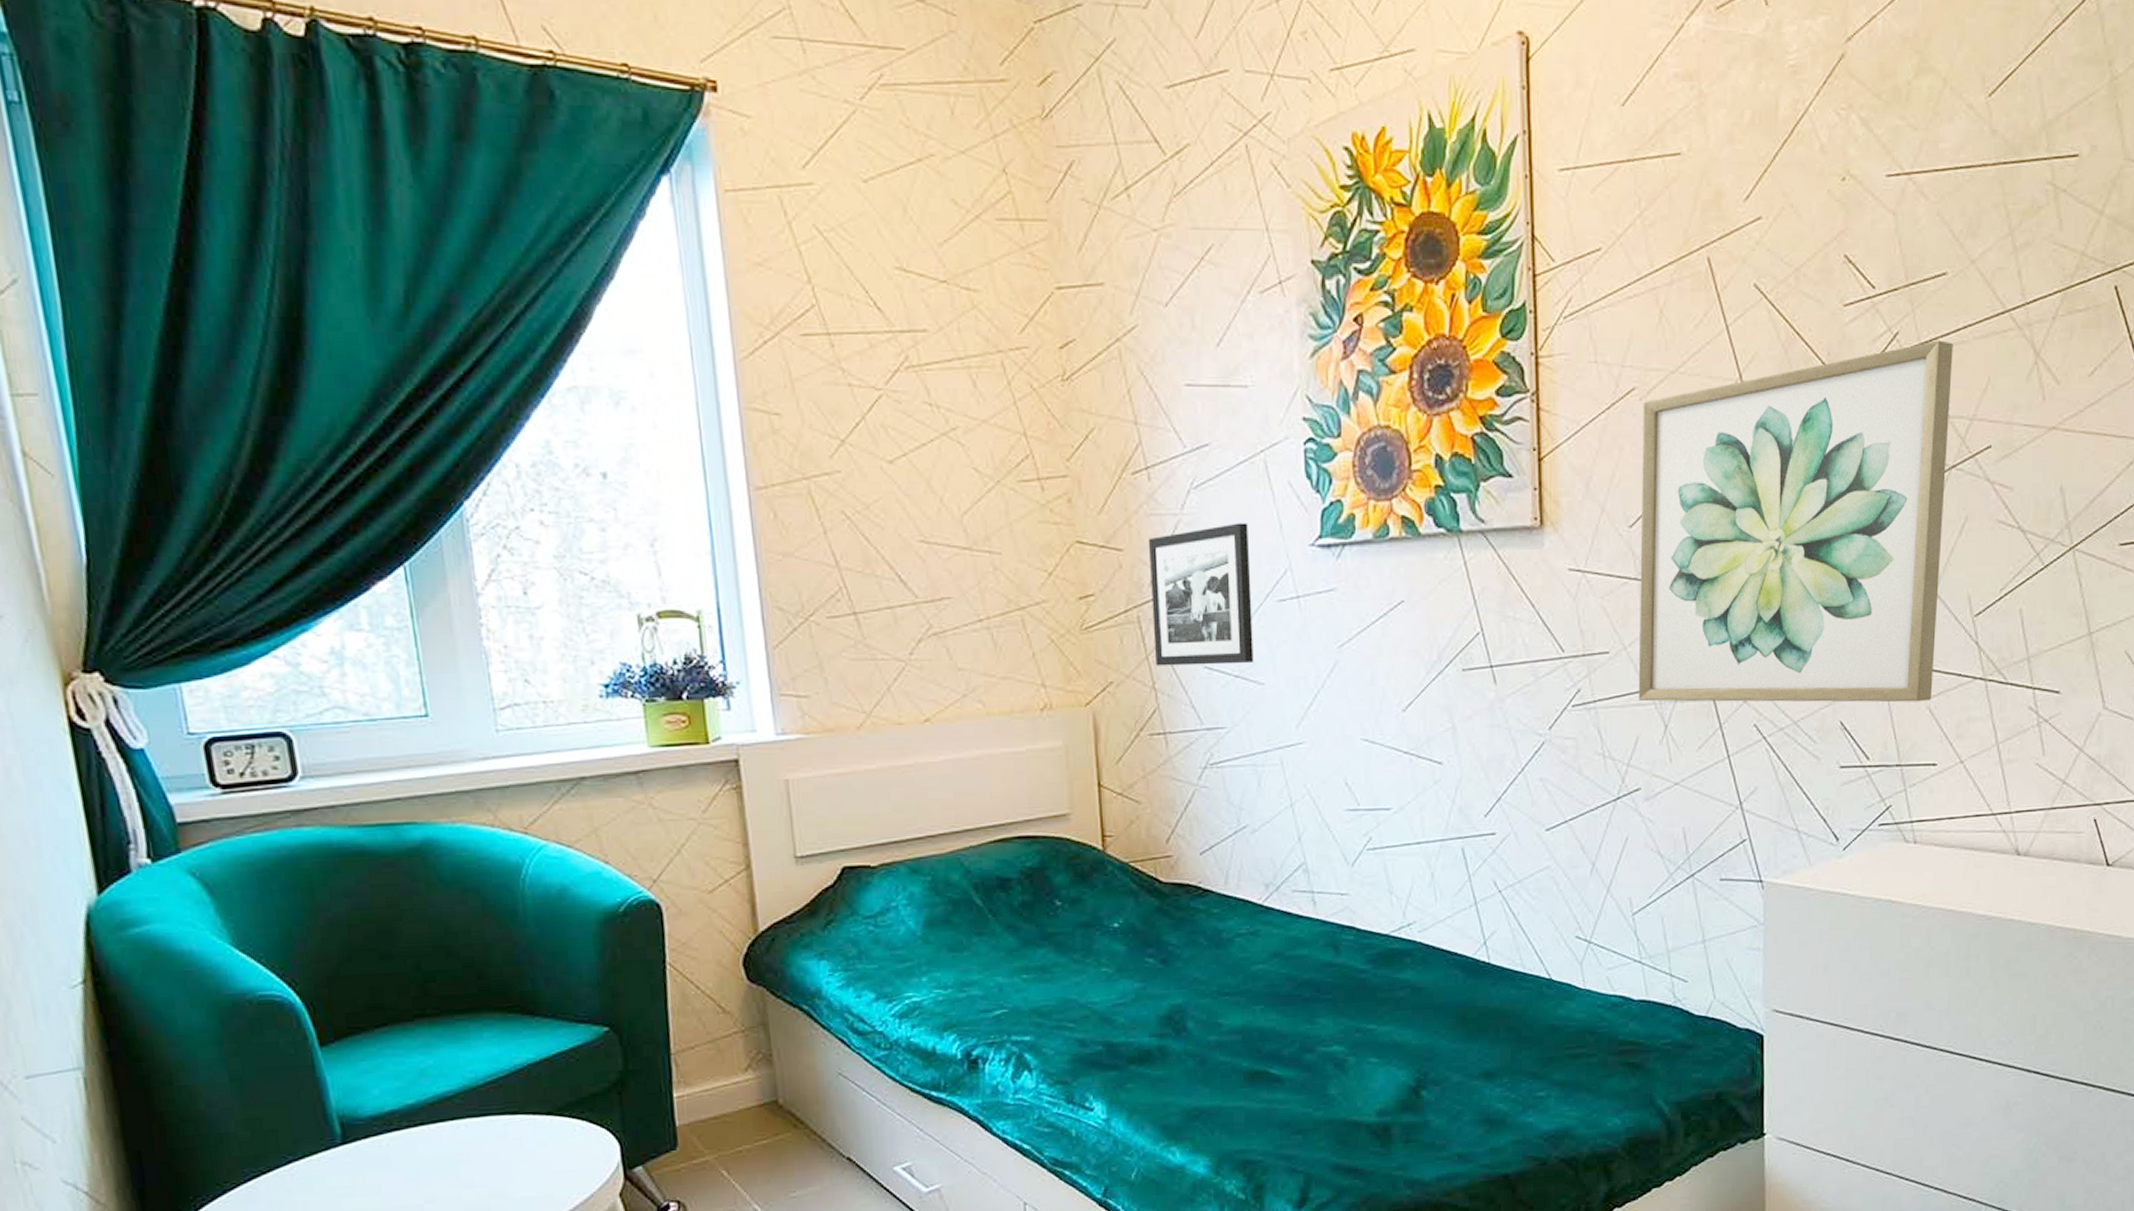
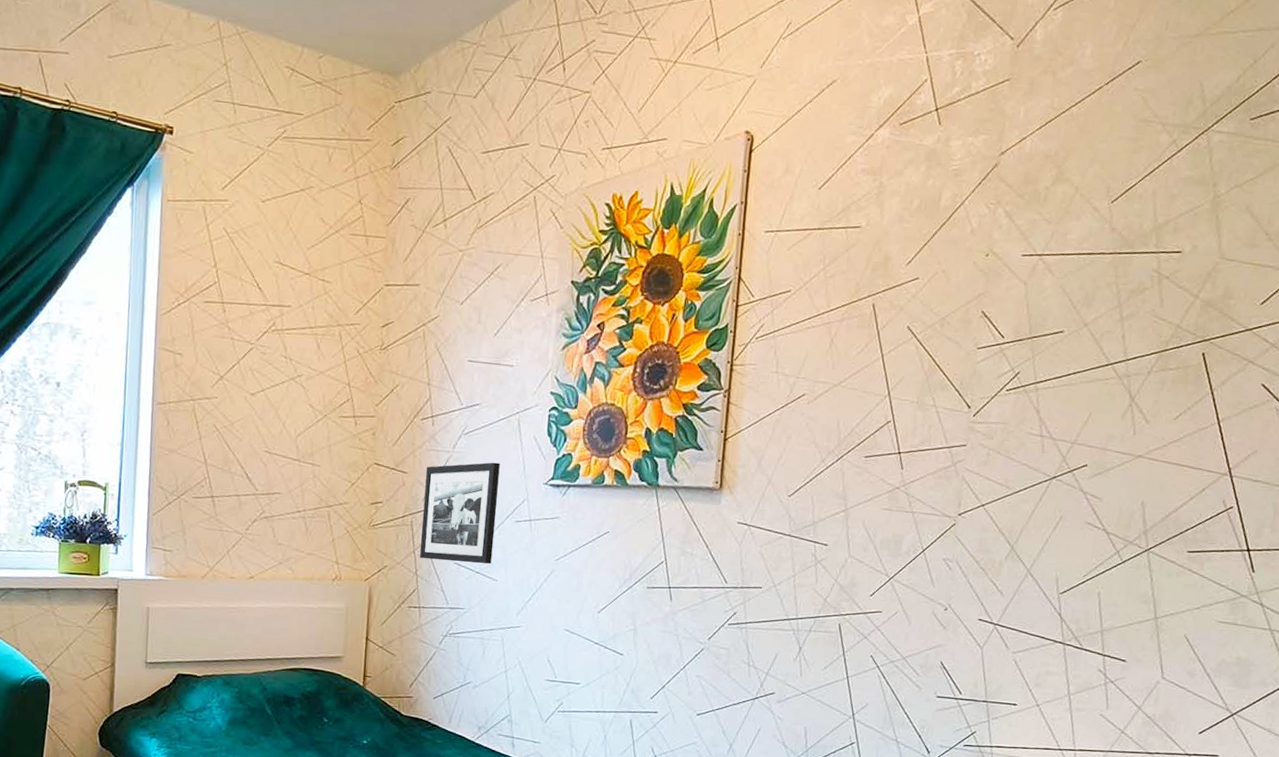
wall art: present [1638,340,1953,703] -> none [780,381,1064,655]

